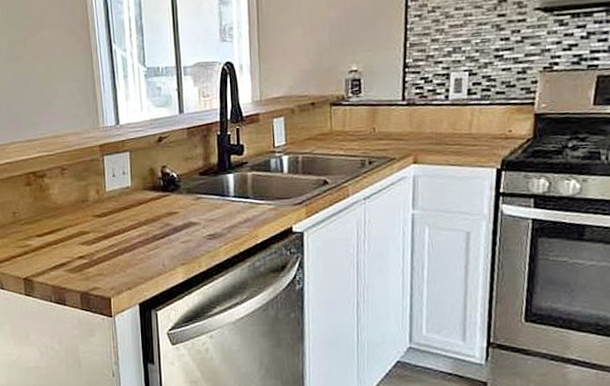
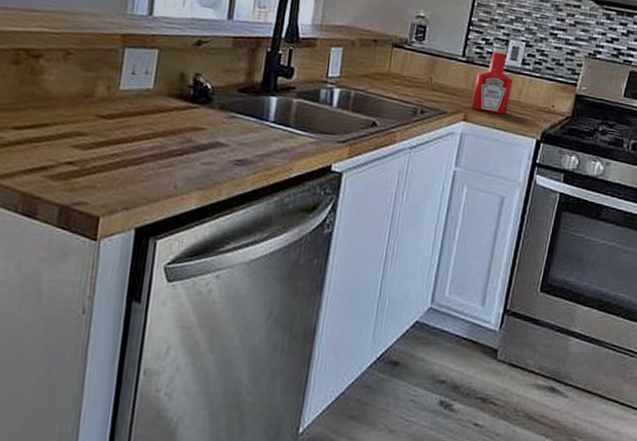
ketchup bottle: none [419,83,461,151] -> present [470,47,513,114]

